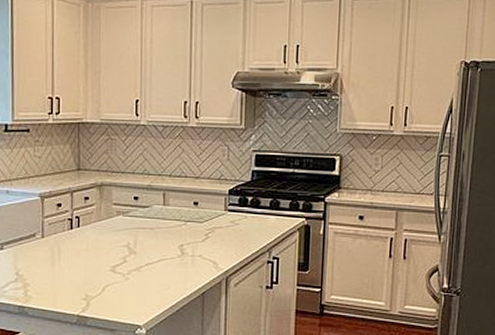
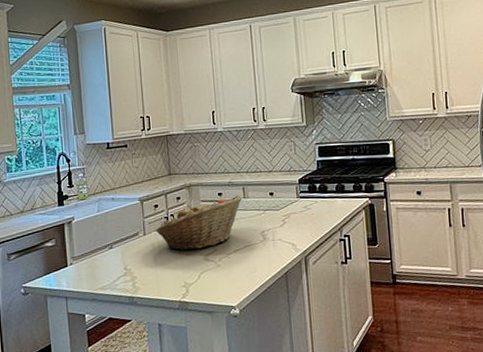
fruit basket: none [55,201,162,259] -> present [155,195,243,251]

